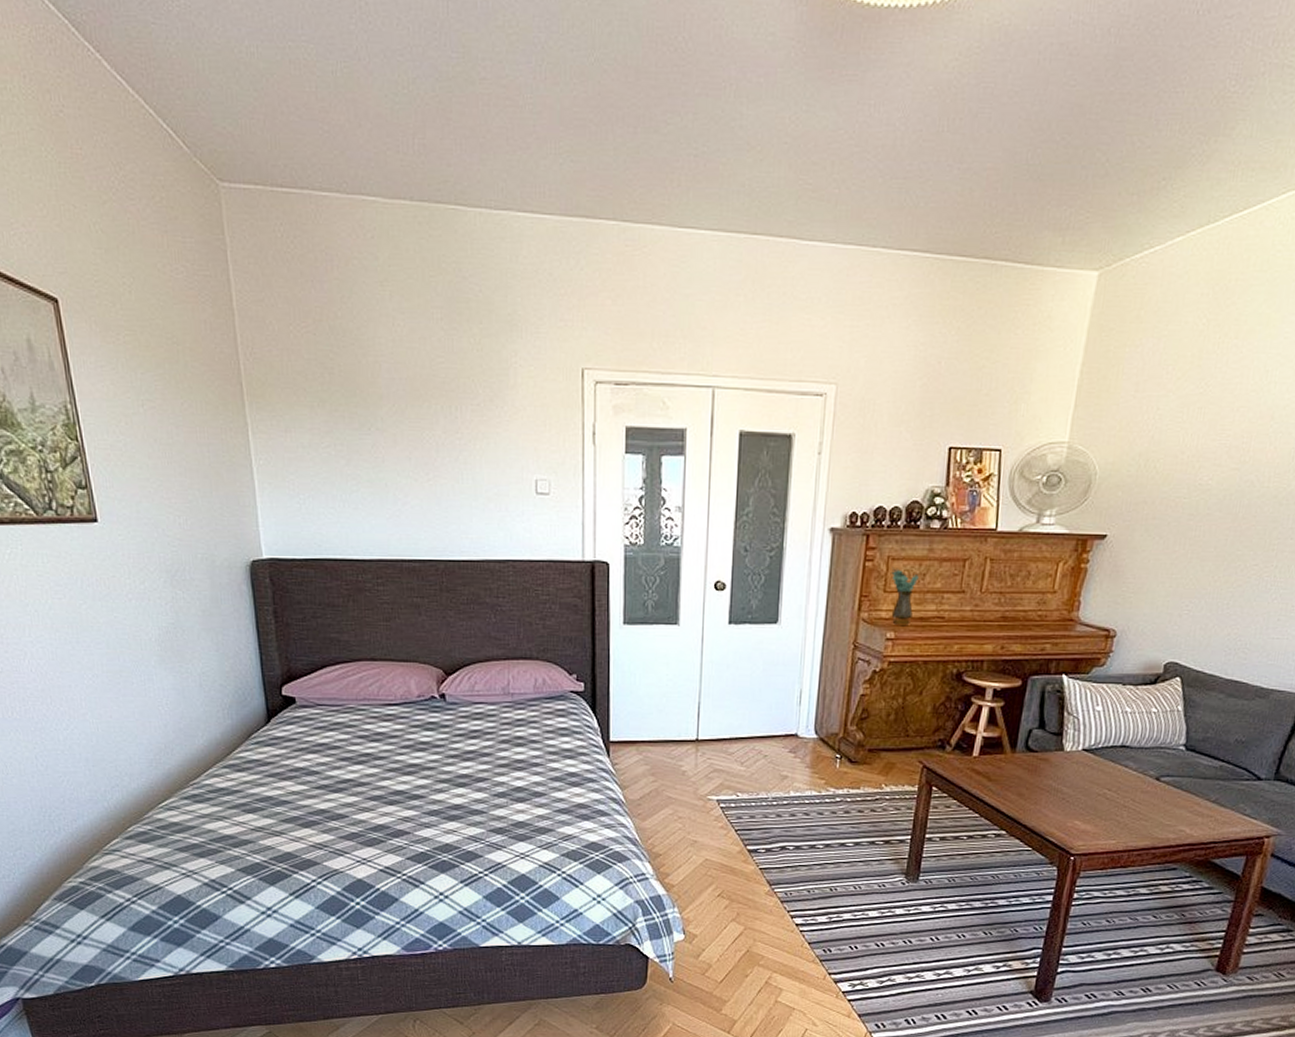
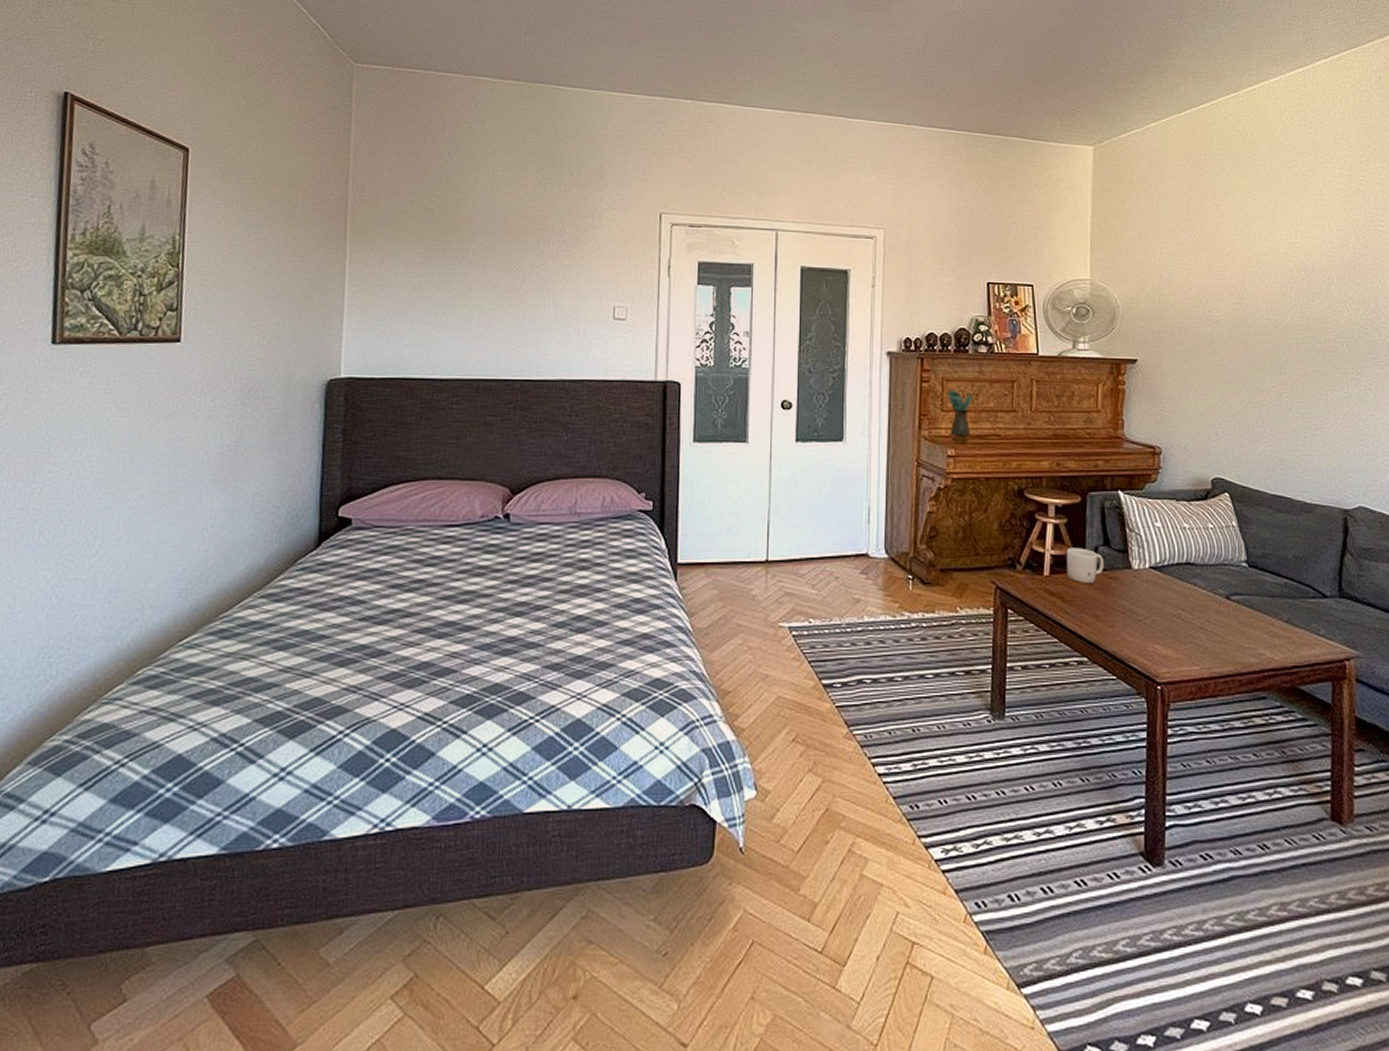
mug: none [996,730,1037,764] -> present [1066,547,1105,583]

